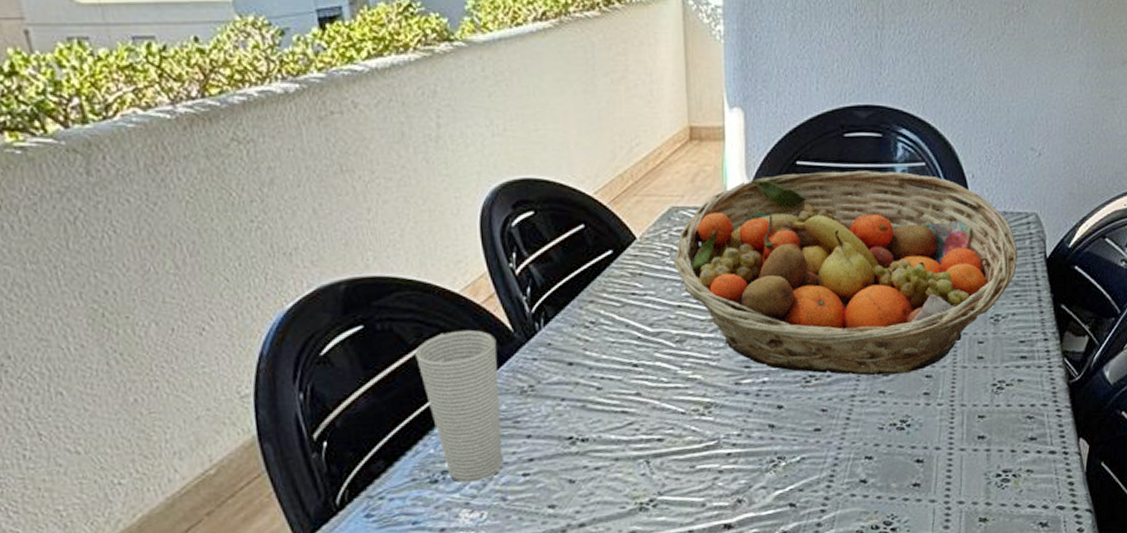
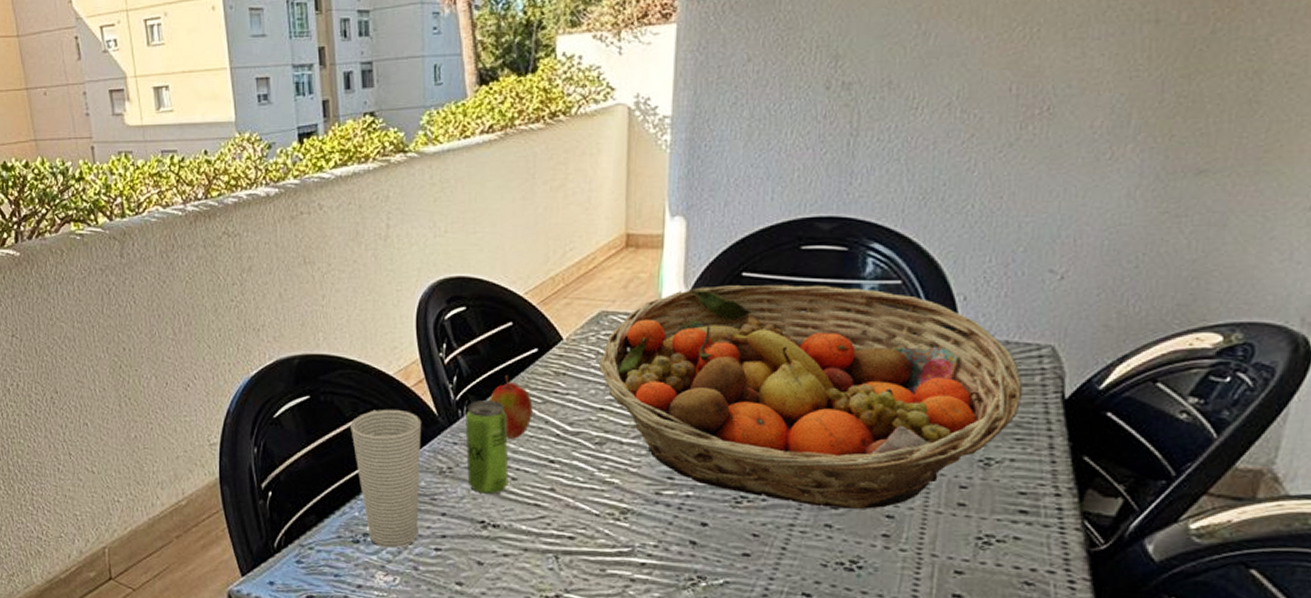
beverage can: none [543,309,594,409] -> present [465,400,509,494]
apple: none [566,281,613,348] -> present [488,375,533,439]

